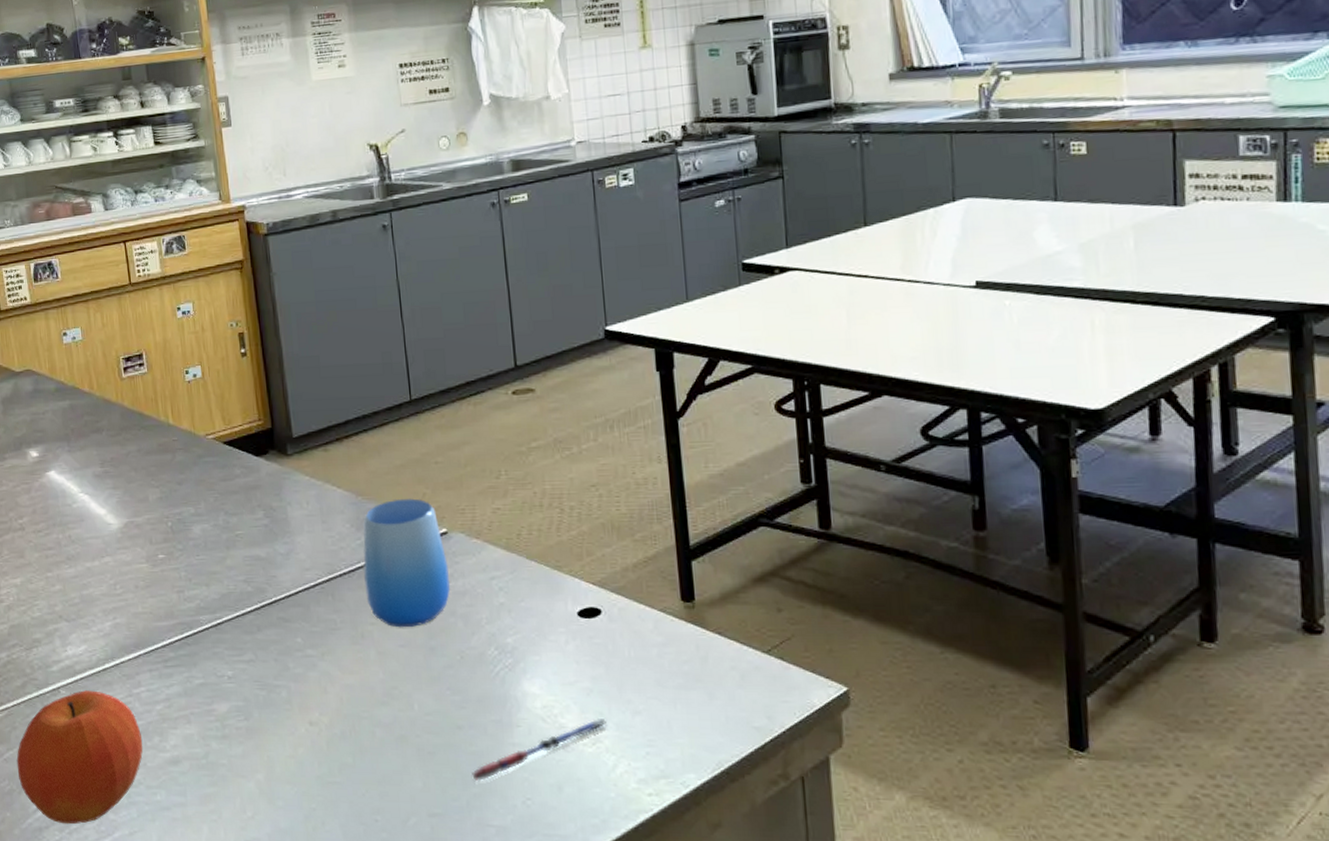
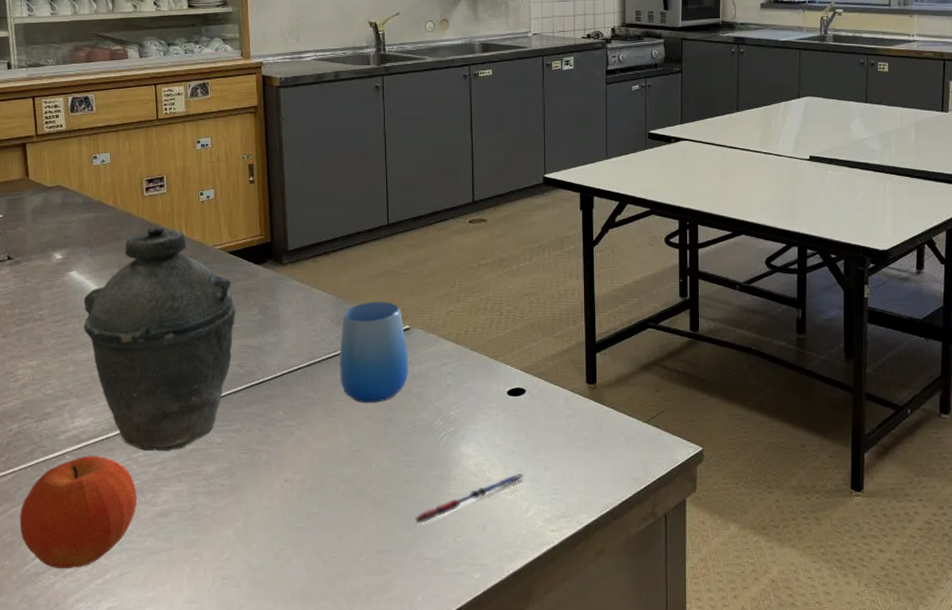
kettle: none [65,412,238,685] -> present [83,225,236,451]

